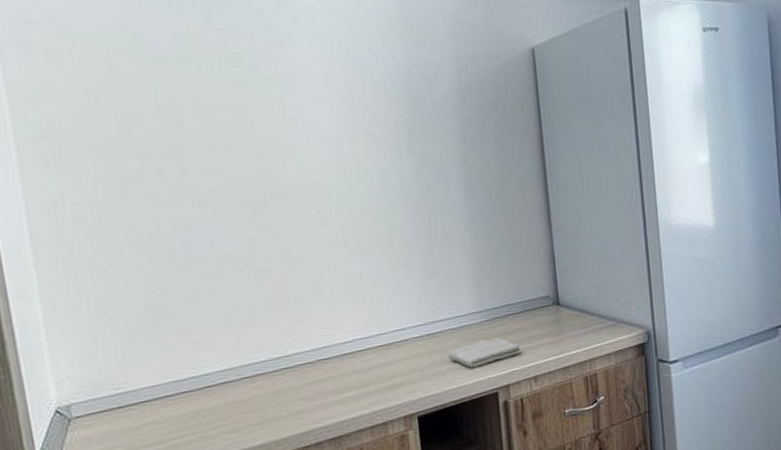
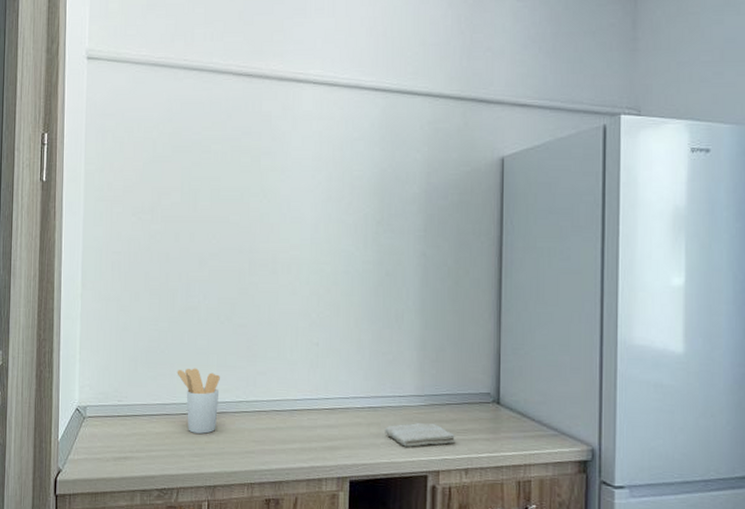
utensil holder: none [190,329,253,407] -> present [177,368,220,434]

